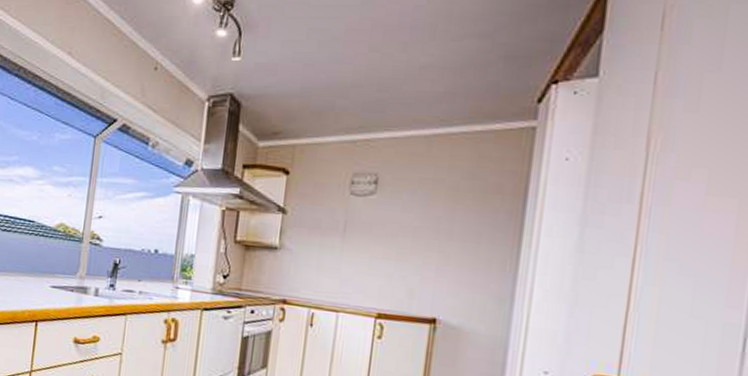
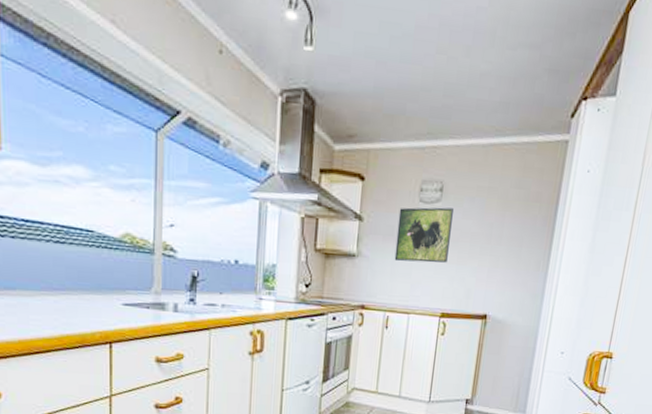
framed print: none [321,200,391,259] -> present [394,207,453,263]

